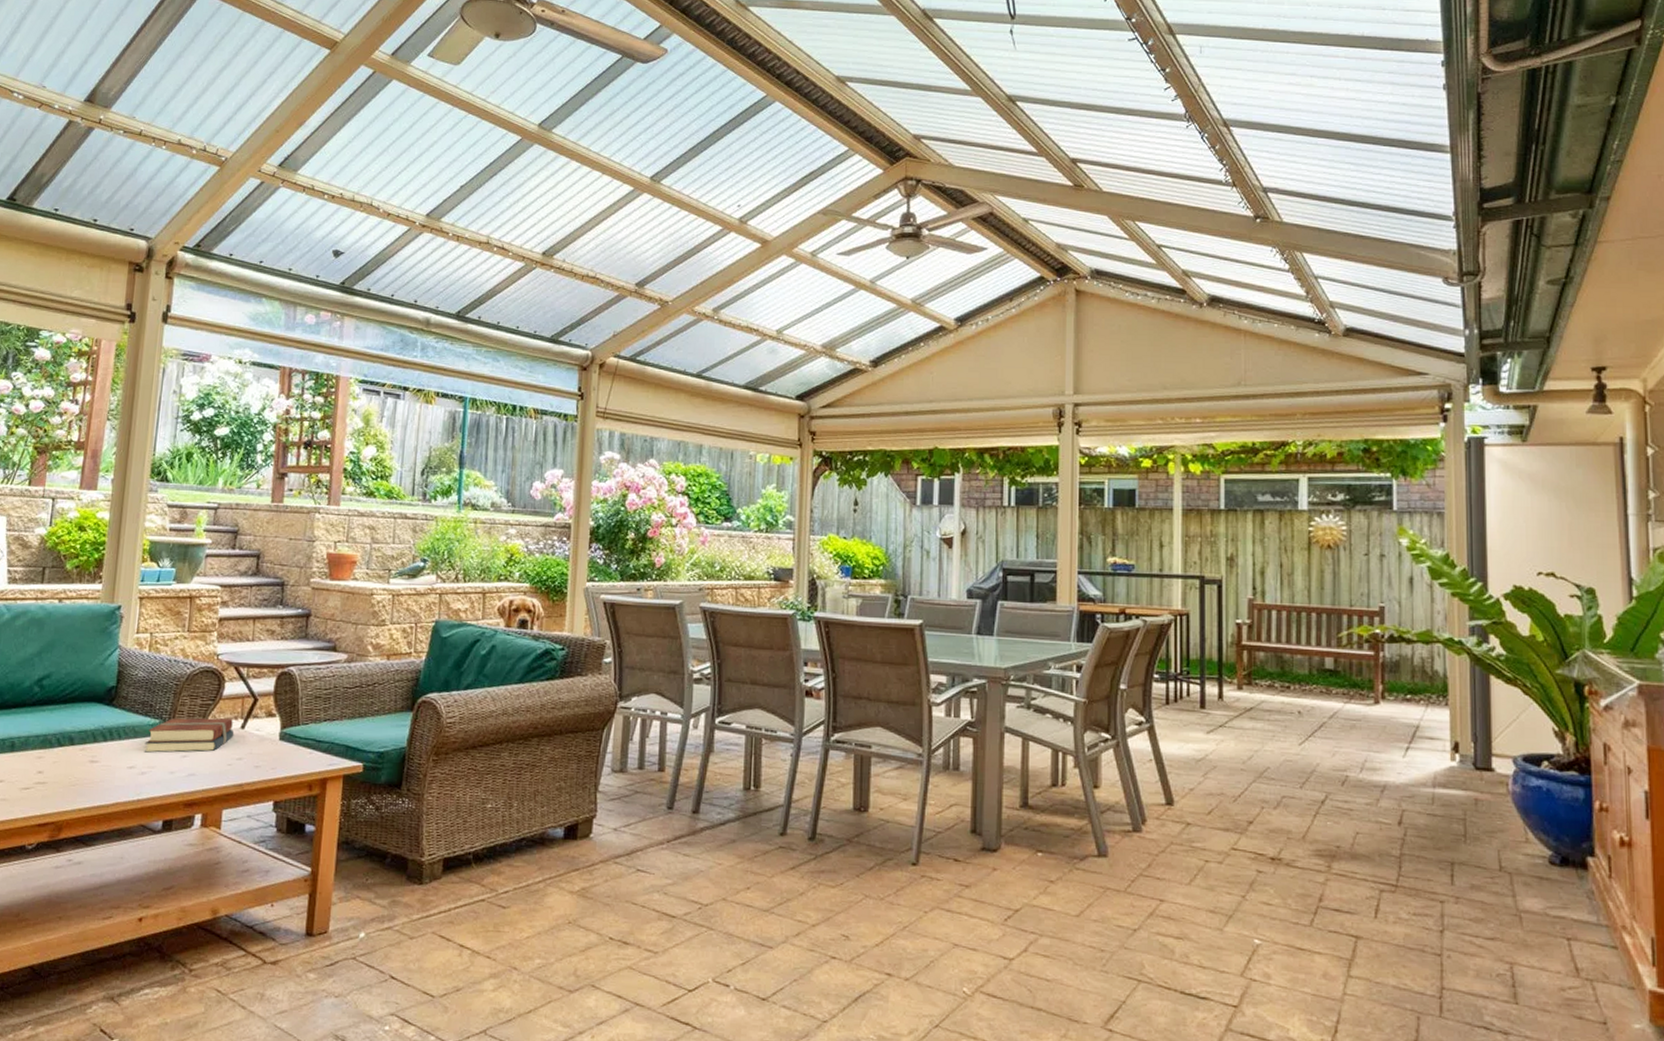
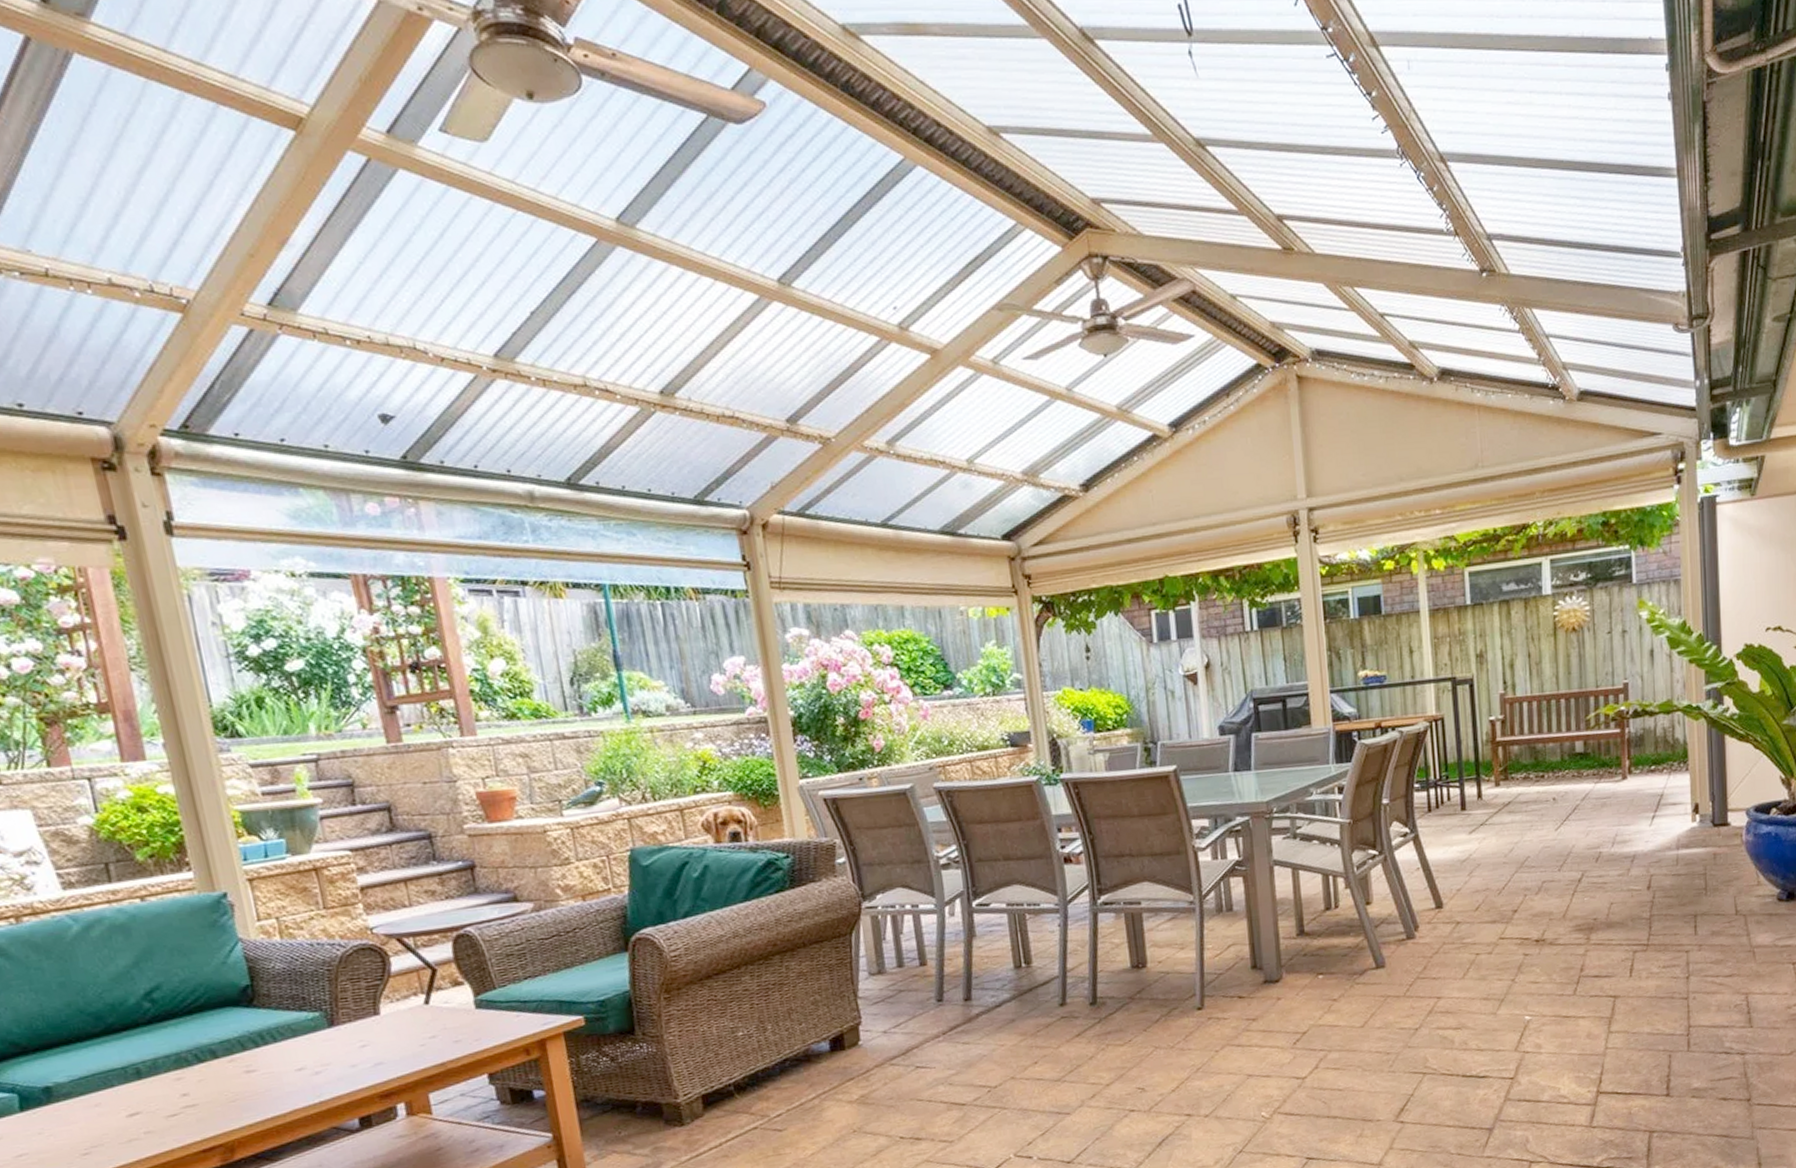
books: present [144,717,235,753] -> none [308,995,419,1051]

